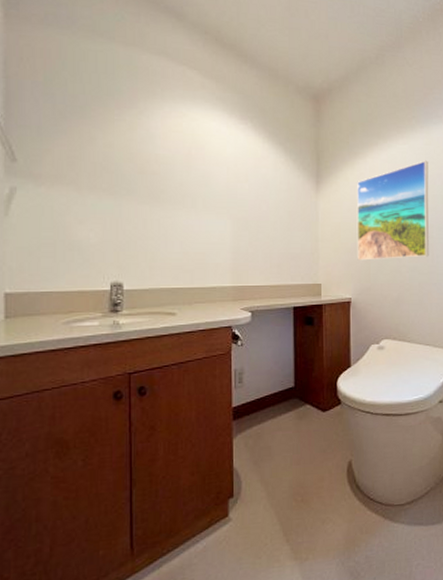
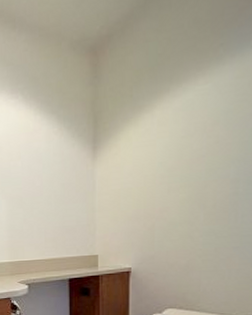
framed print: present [356,160,429,260] -> none [139,98,239,228]

